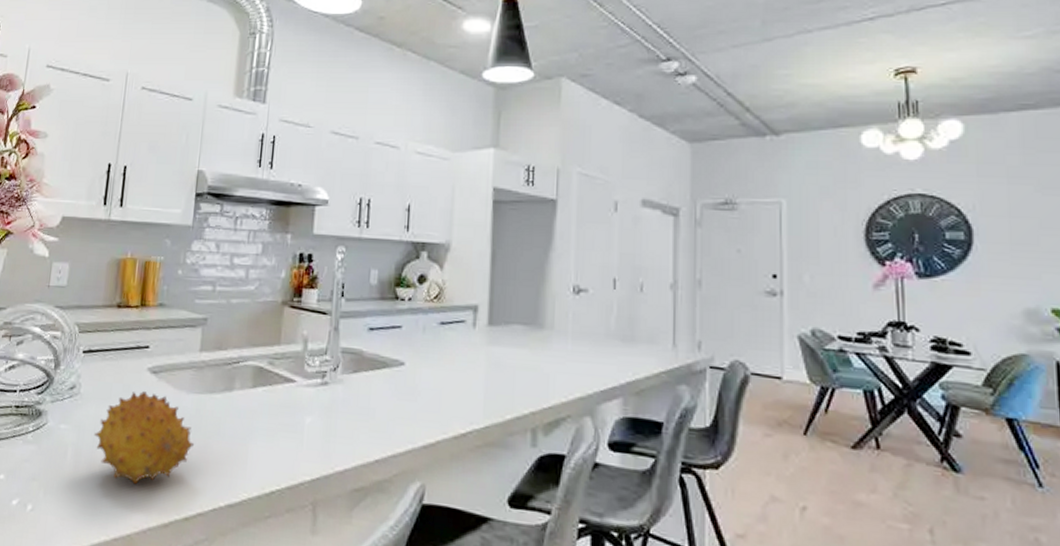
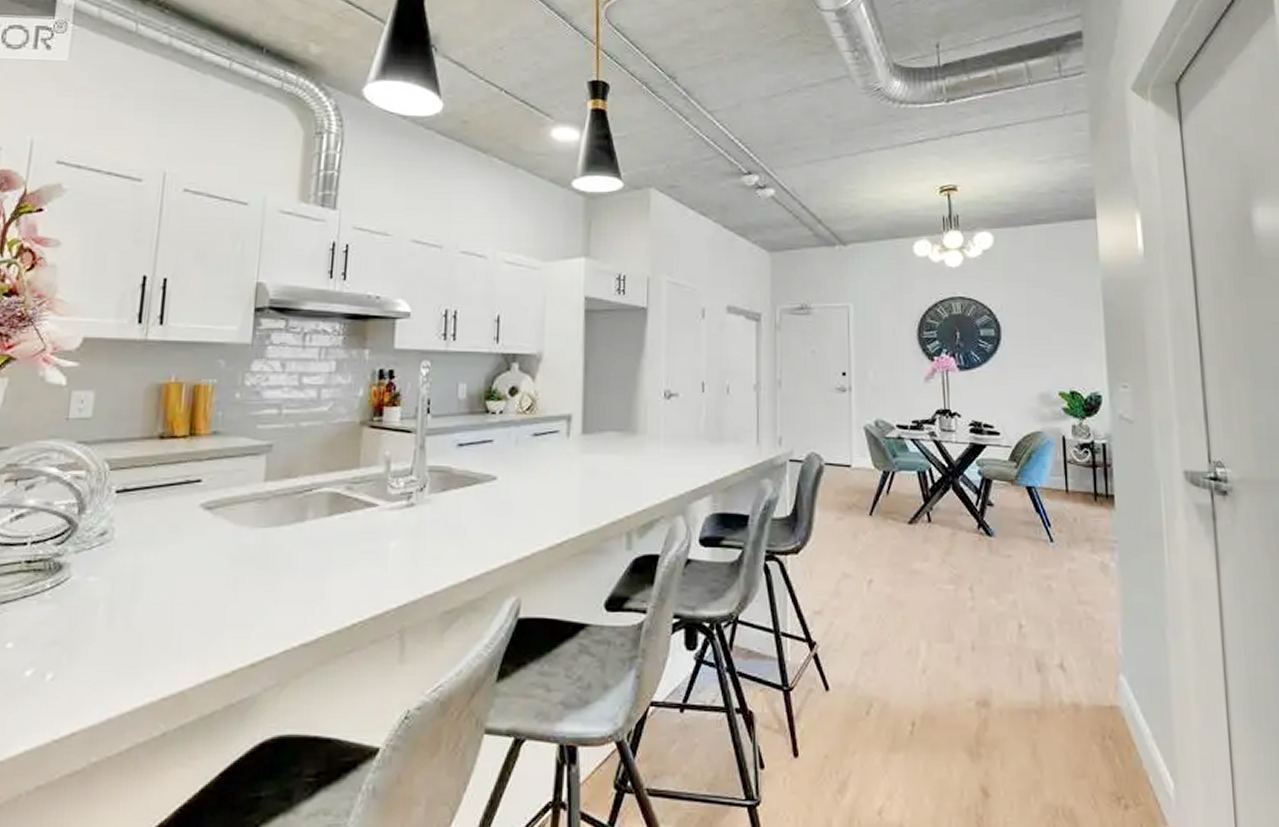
fruit: present [93,391,195,485] -> none [132,530,261,635]

